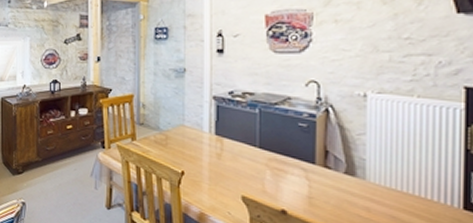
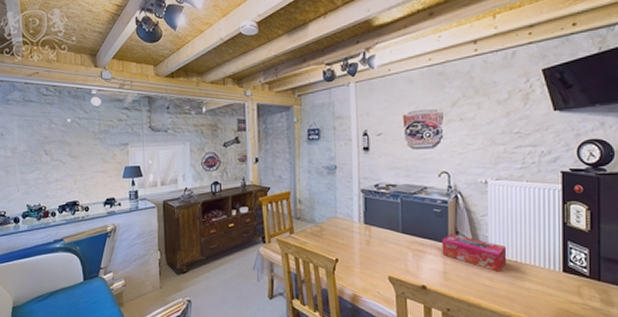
tissue box: none [307,153,390,202] -> present [442,234,507,272]

